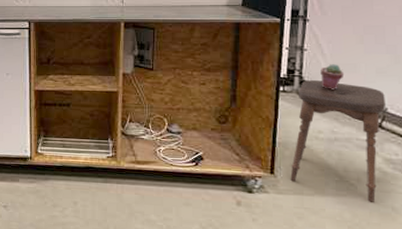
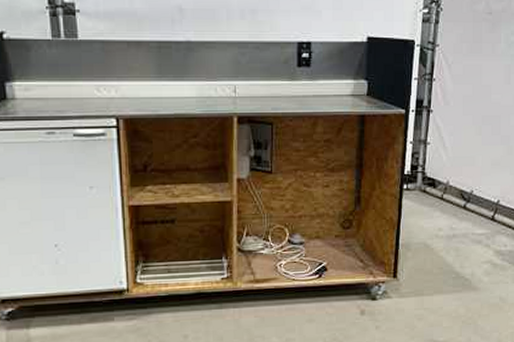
stool: present [290,79,387,202] -> none [412,175,499,295]
potted succulent: present [320,64,345,90] -> none [442,158,464,184]

